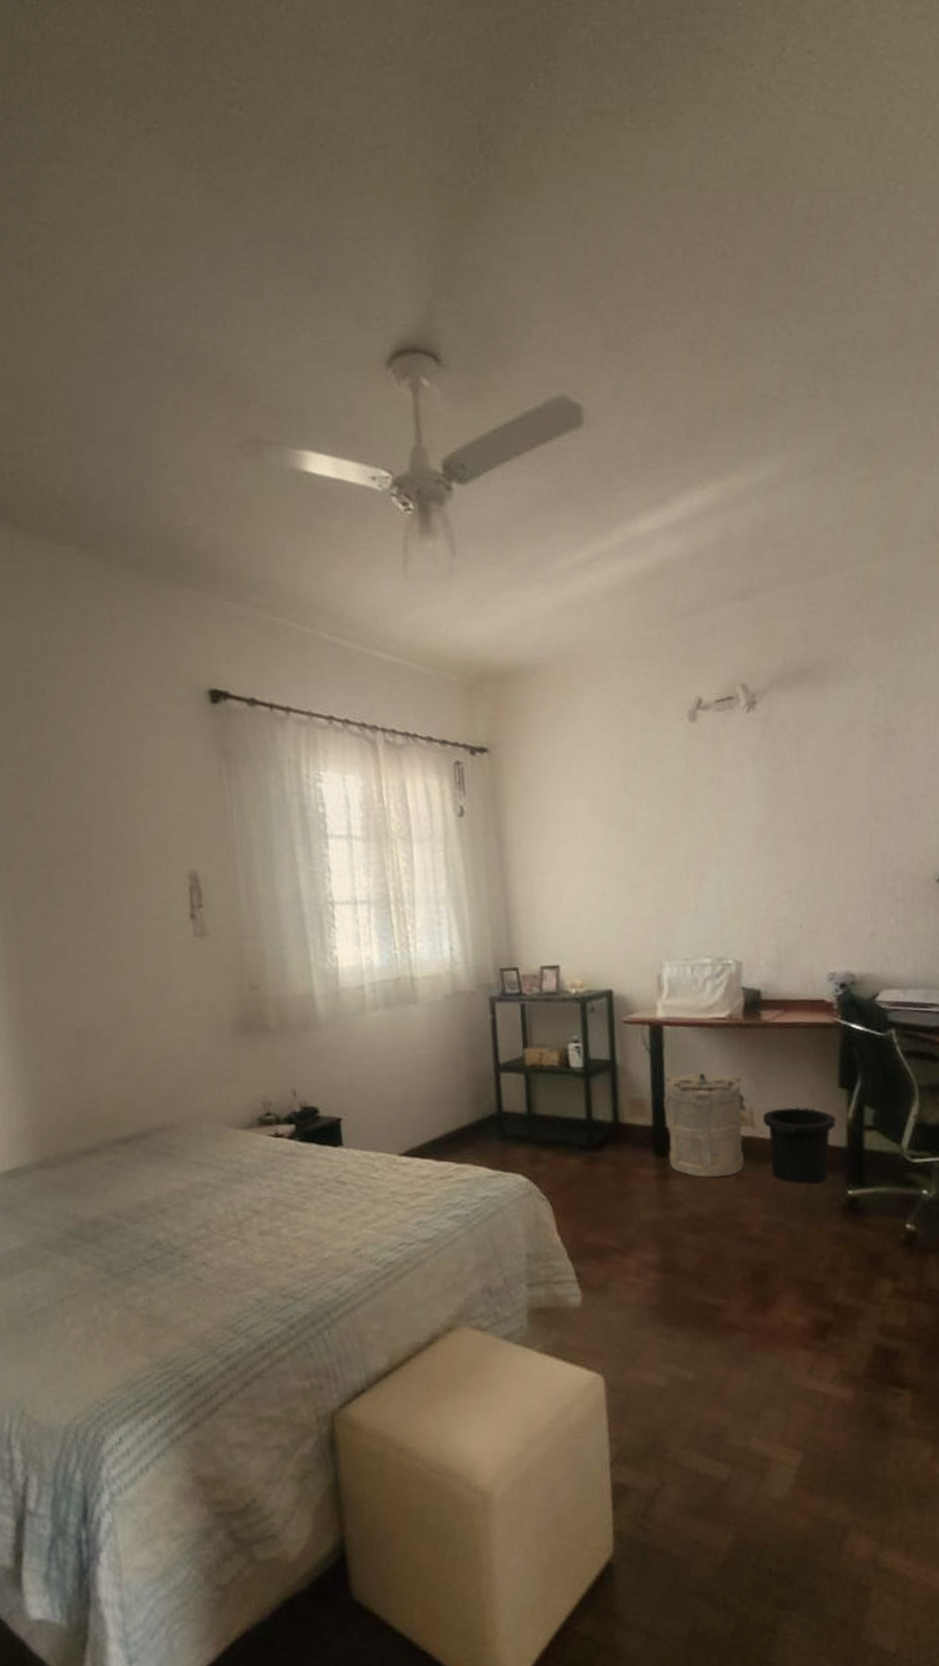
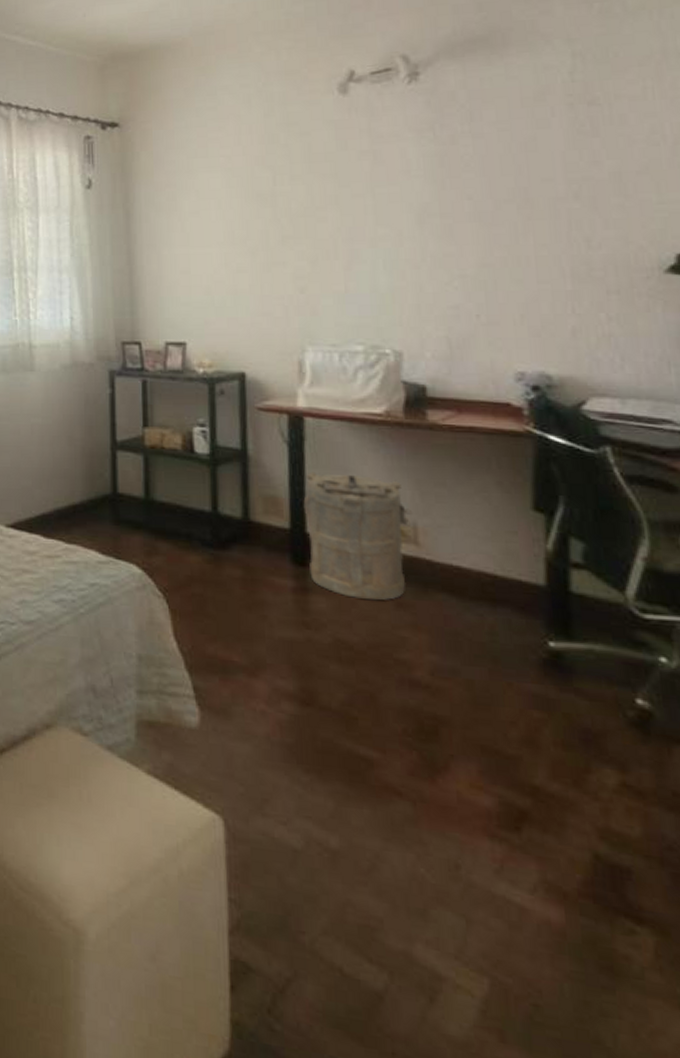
trash can: present [762,1106,836,1184] -> none [429,527,530,626]

